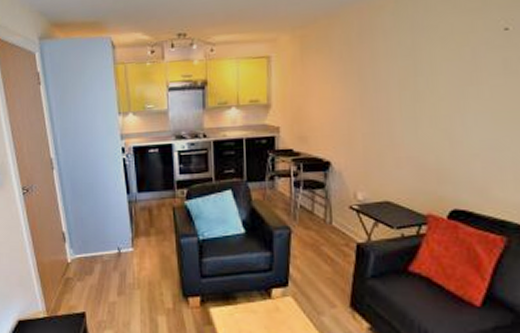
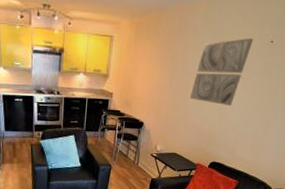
wall art: none [395,28,477,124] -> present [190,38,254,106]

